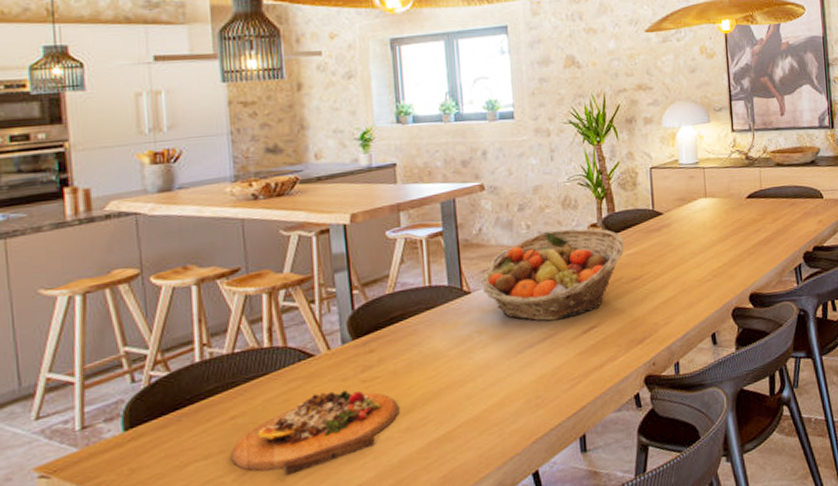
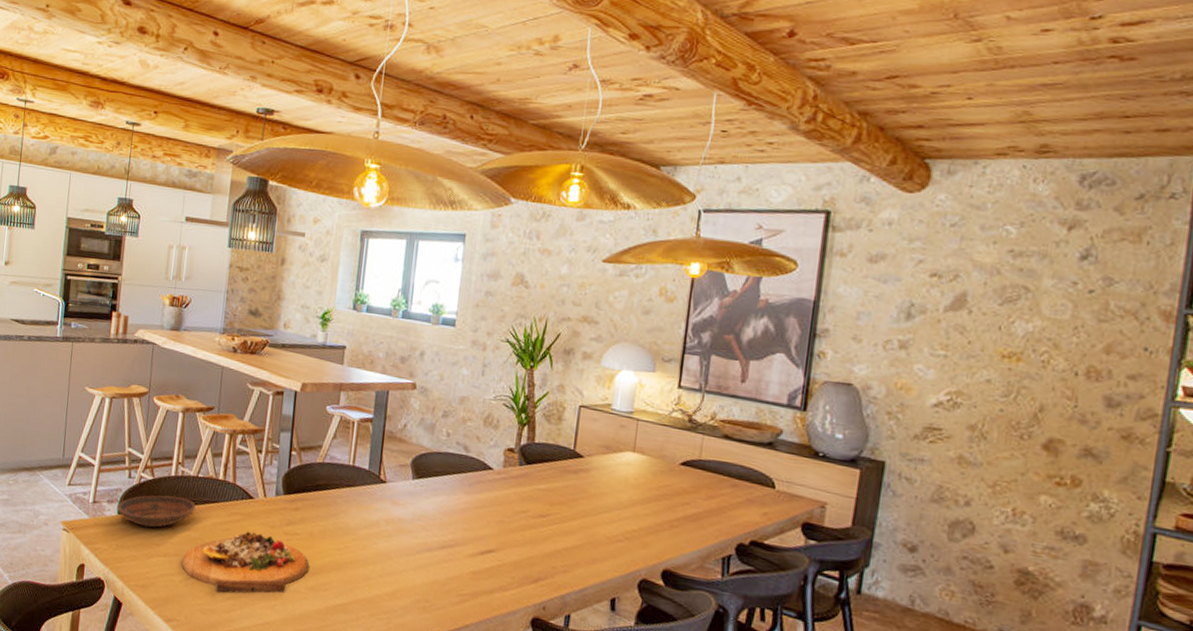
bowl: none [121,382,238,435] -> present [117,495,196,528]
fruit basket: present [481,228,624,322] -> none [397,443,538,535]

